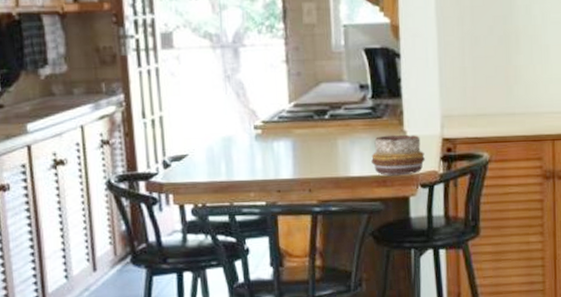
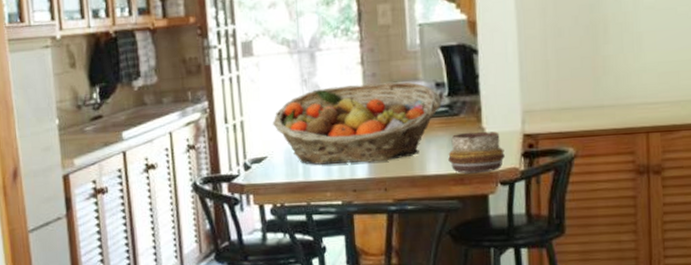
fruit basket: none [194,81,365,164] -> present [273,81,442,165]

